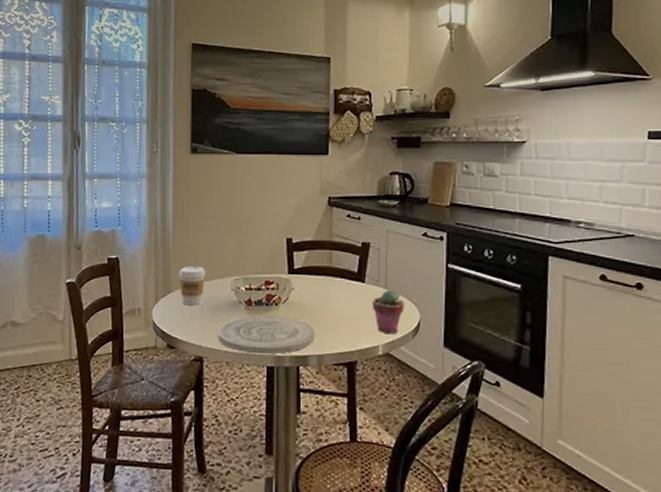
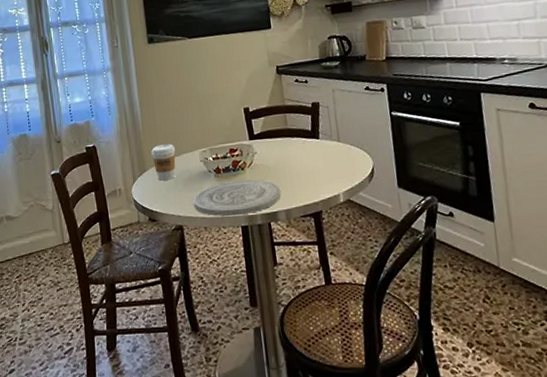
potted succulent: present [373,290,404,334] -> none [328,142,358,183]

